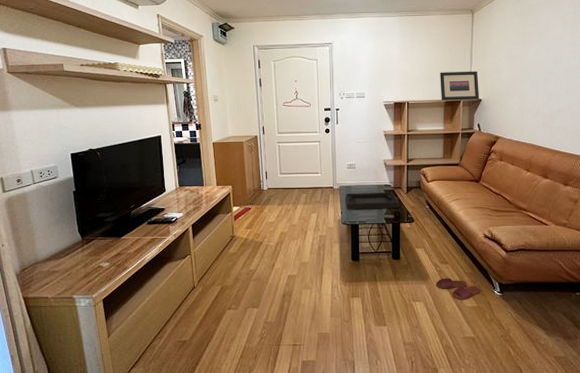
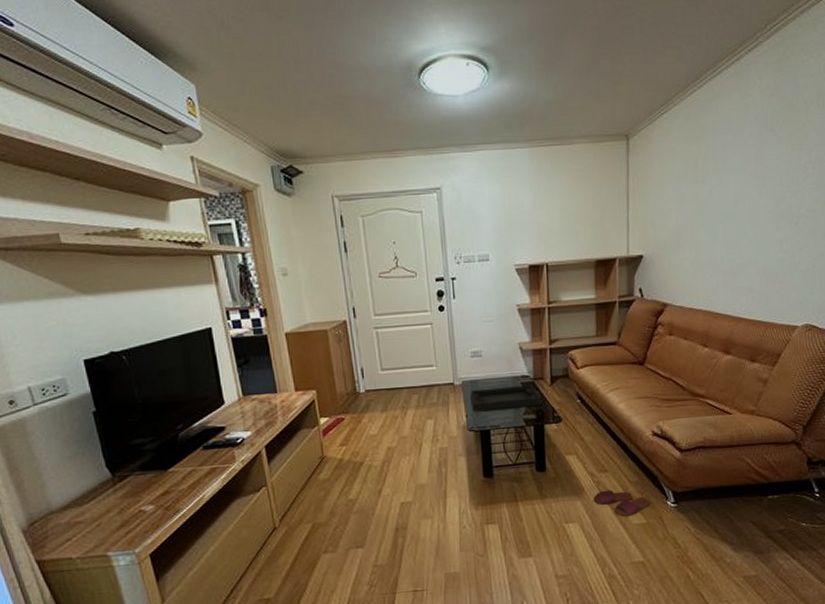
picture frame: present [440,71,479,101] -> none [587,217,640,260]

